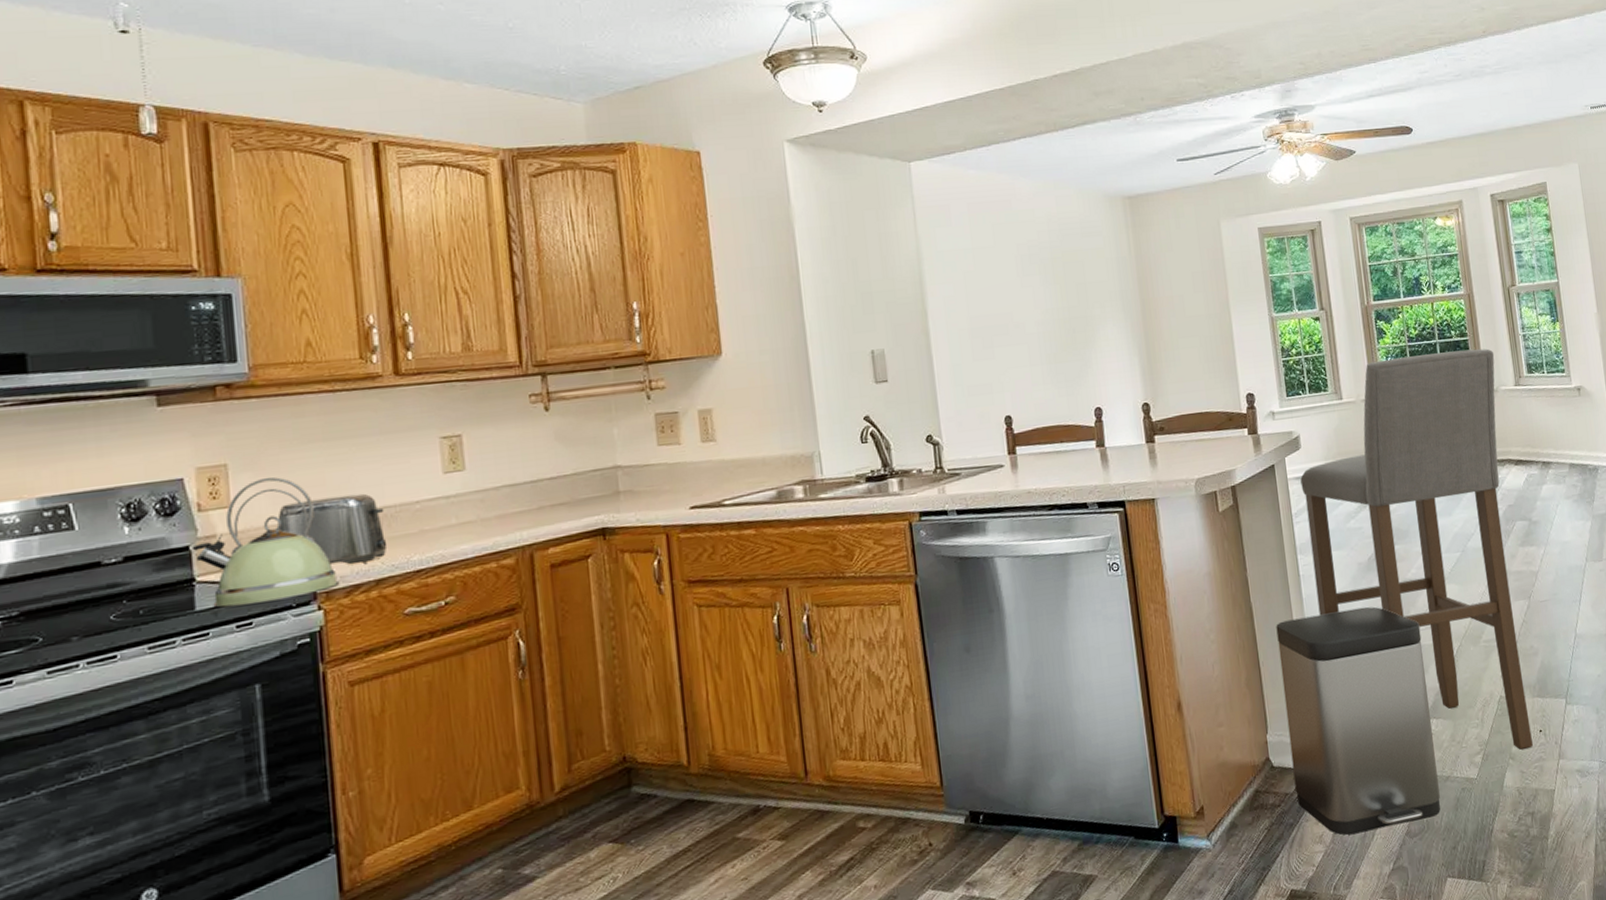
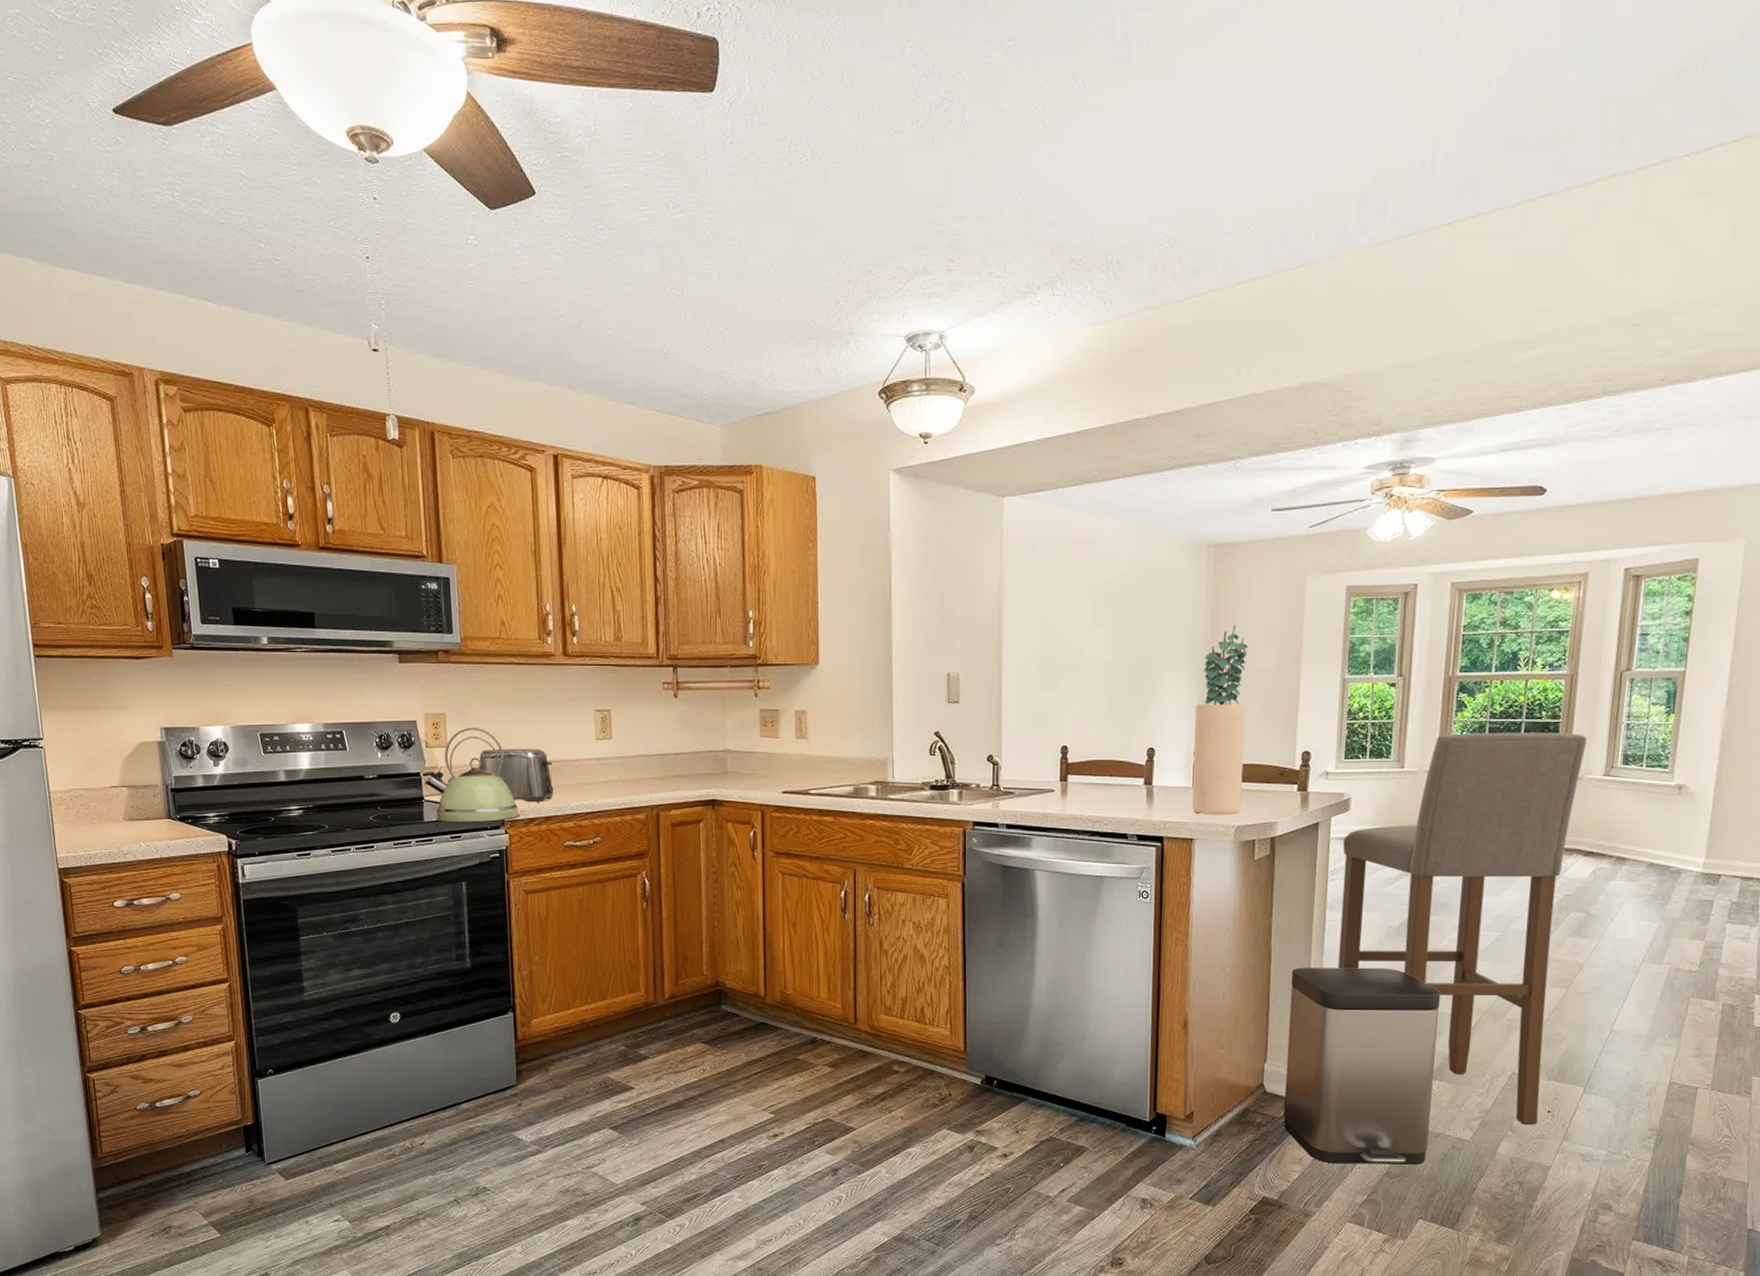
vase: none [1135,273,1198,471] -> present [1191,625,1248,815]

